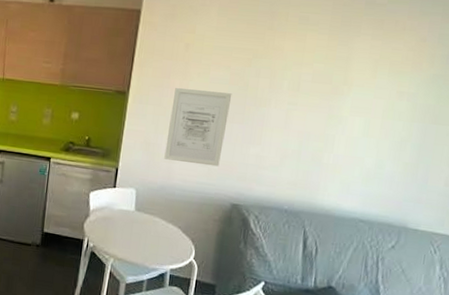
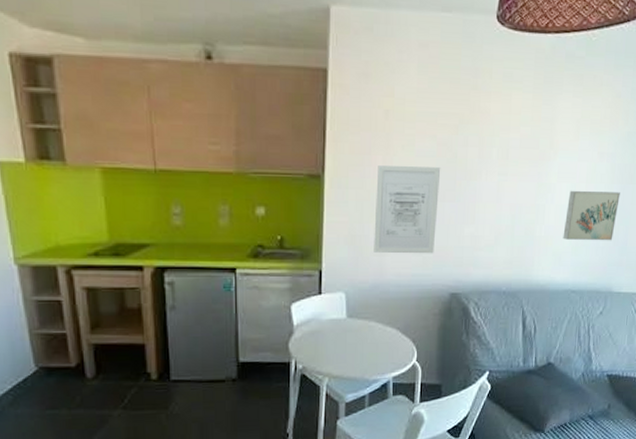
wall art: none [353,124,421,177] -> present [563,190,620,241]

